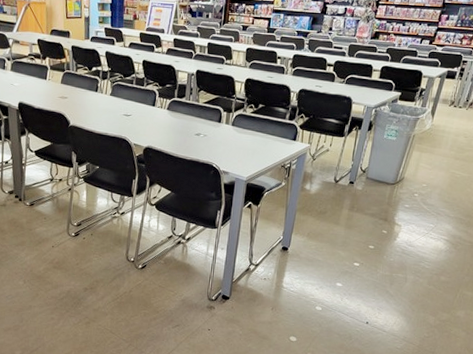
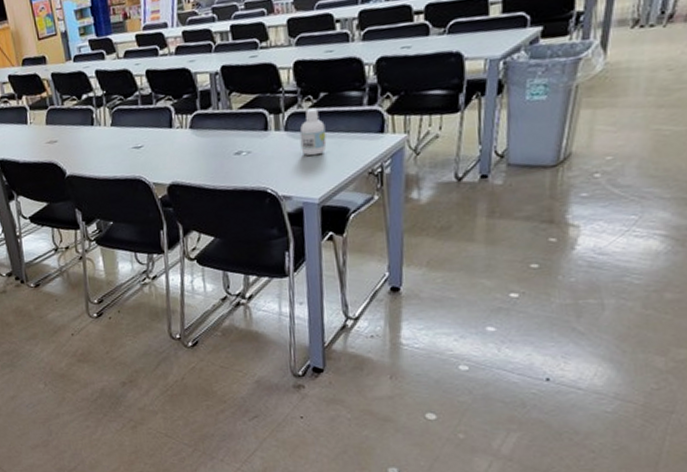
bottle: none [240,113,259,147] -> present [299,108,327,156]

